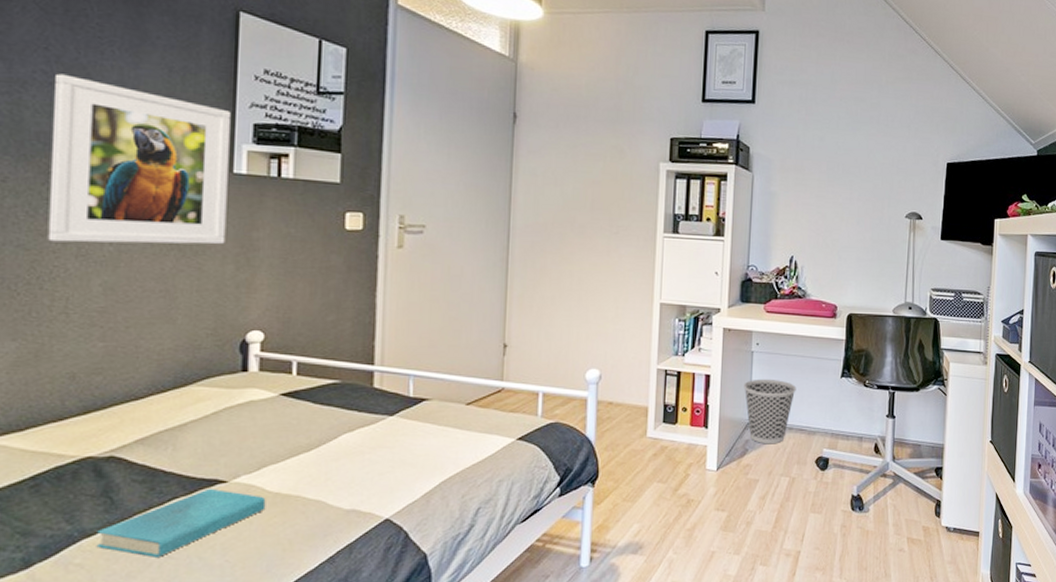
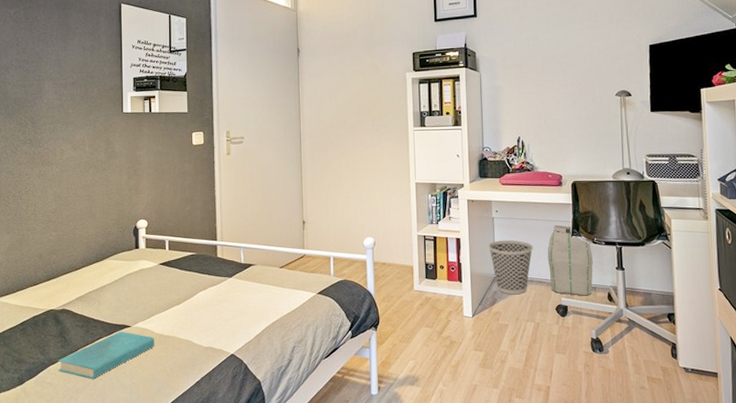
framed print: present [48,73,231,245] -> none [22,59,121,168]
skirt: none [811,363,862,447] -> present [547,224,593,296]

